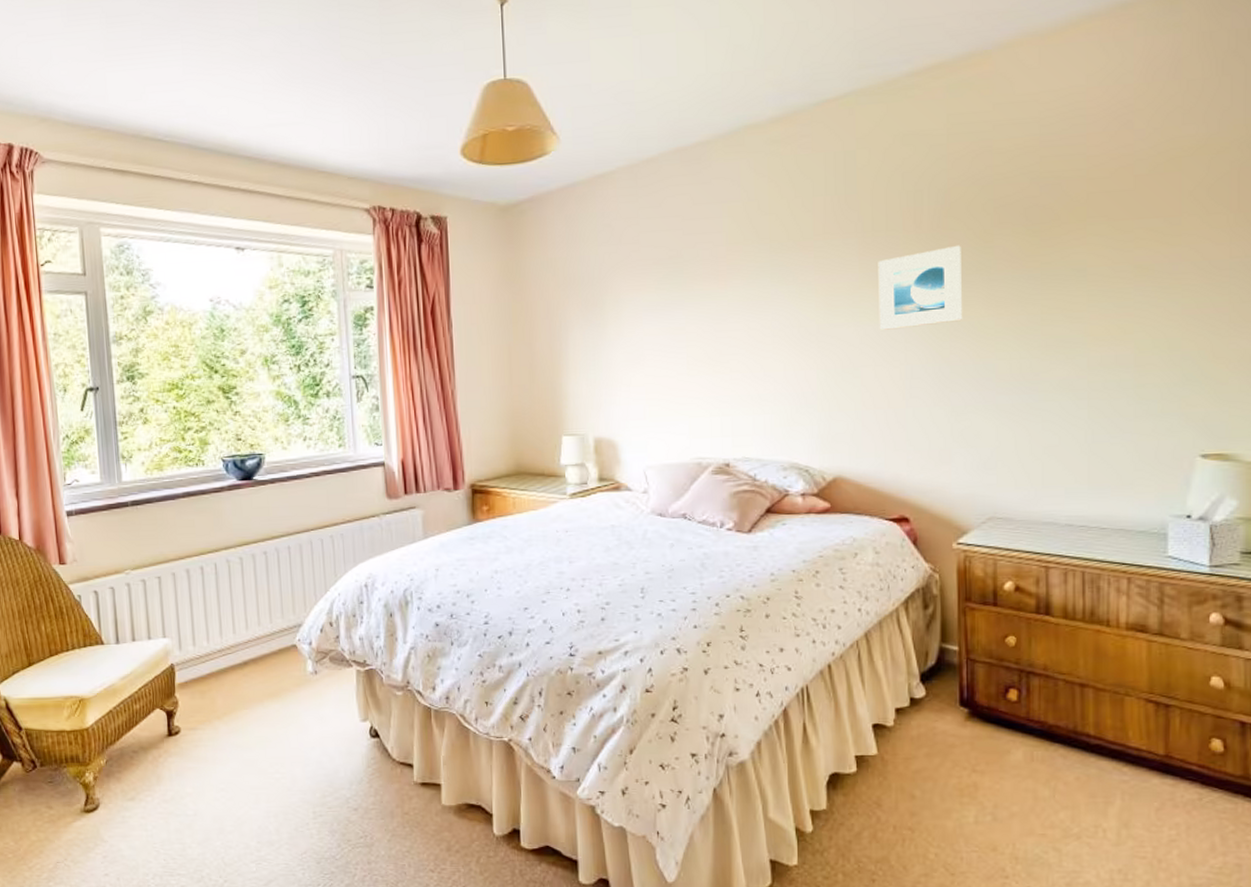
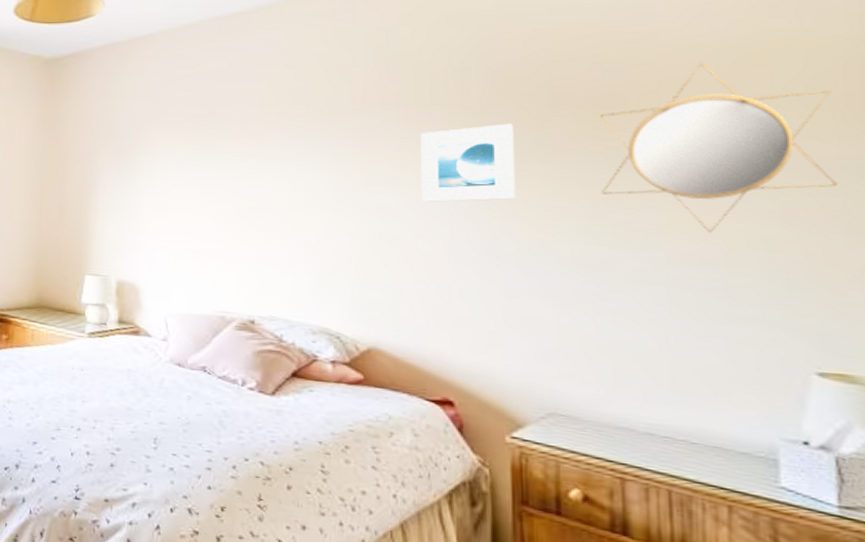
home mirror: none [1034,172,1227,338] -> present [597,62,837,233]

